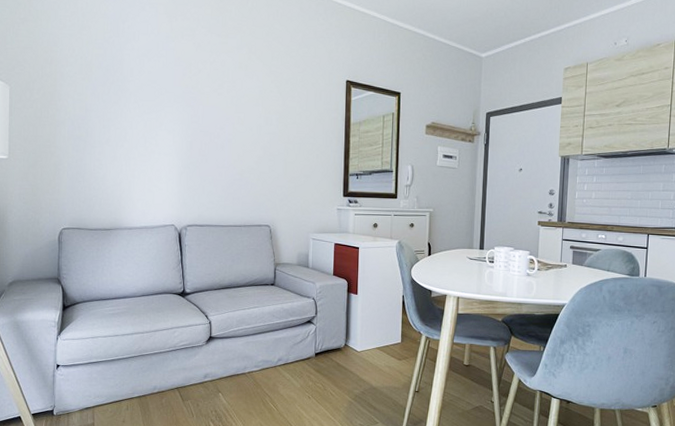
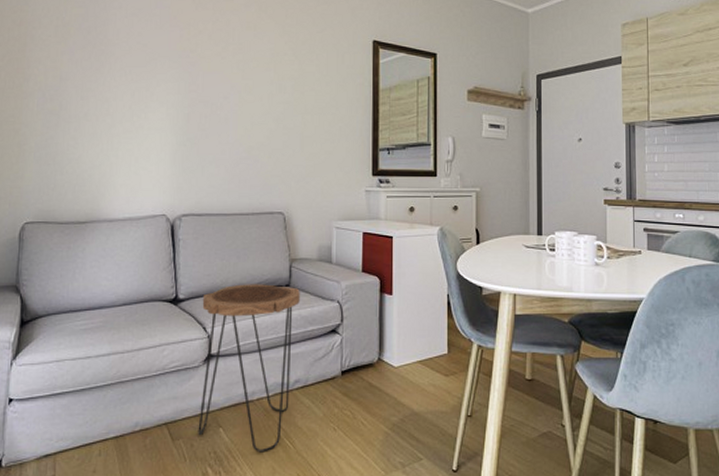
side table: none [202,282,283,413] -> present [198,284,300,453]

